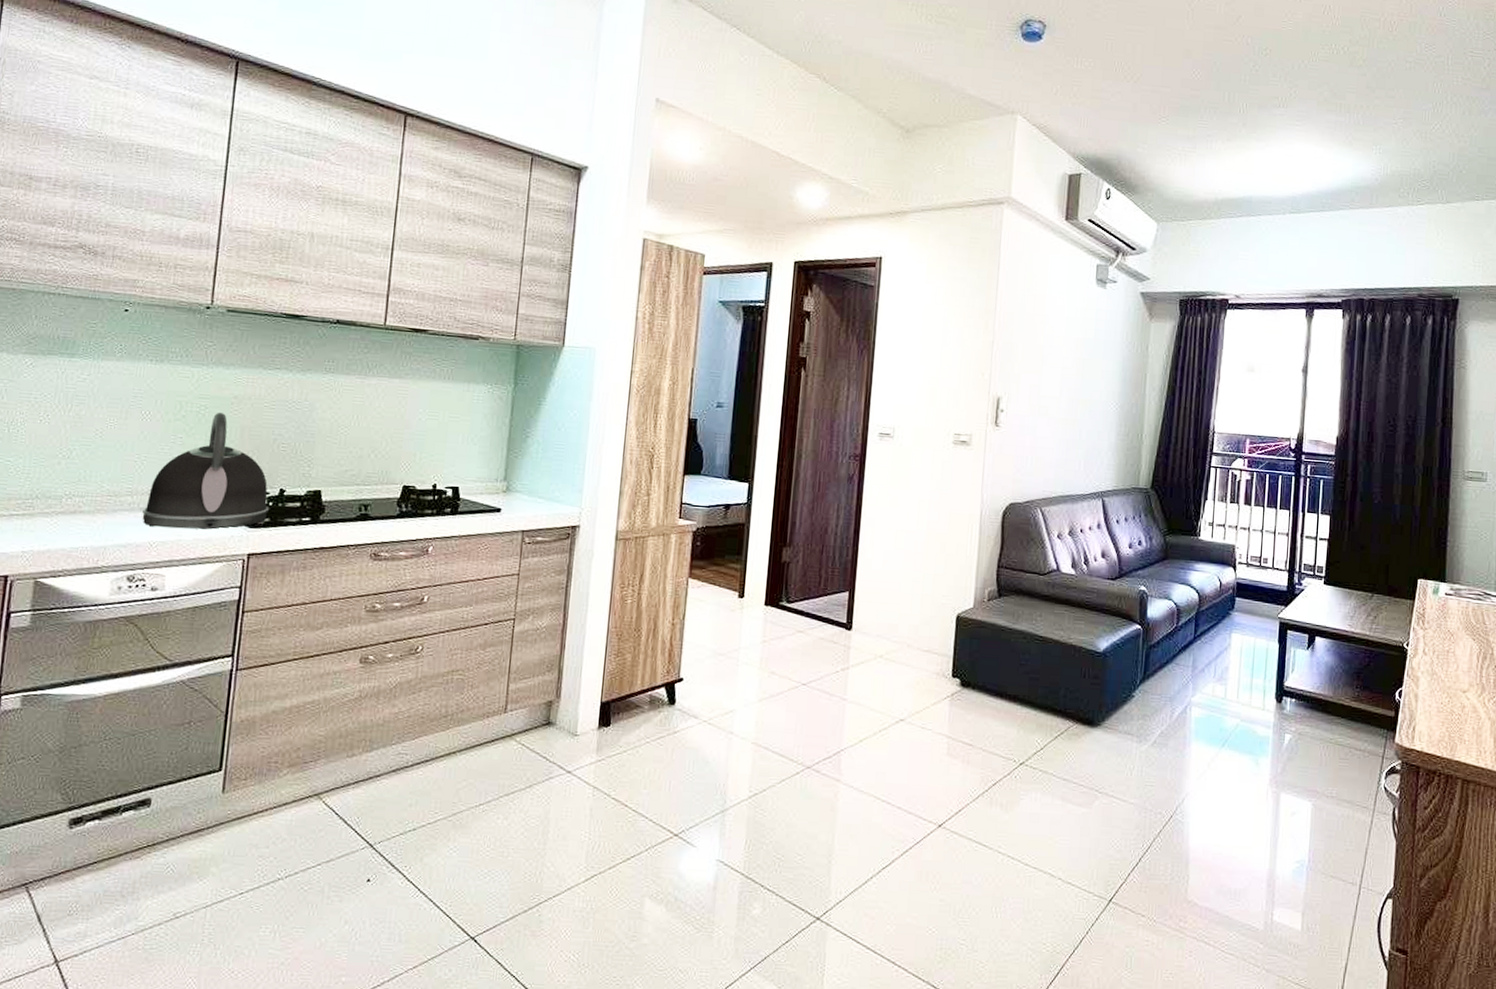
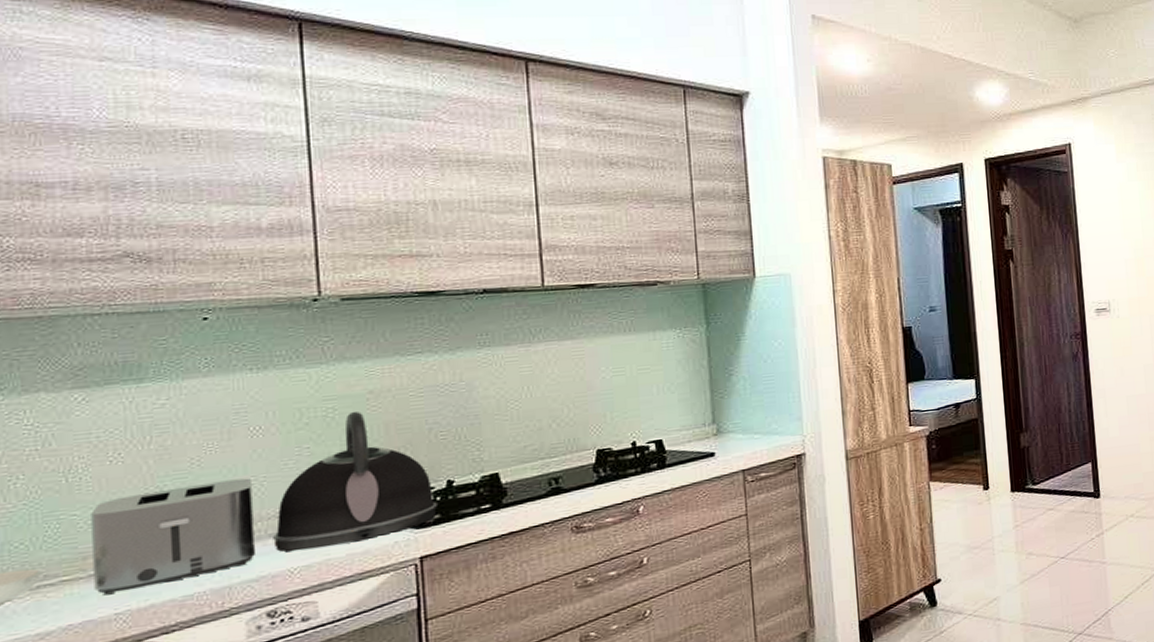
toaster: none [12,452,137,534] -> present [91,478,255,596]

